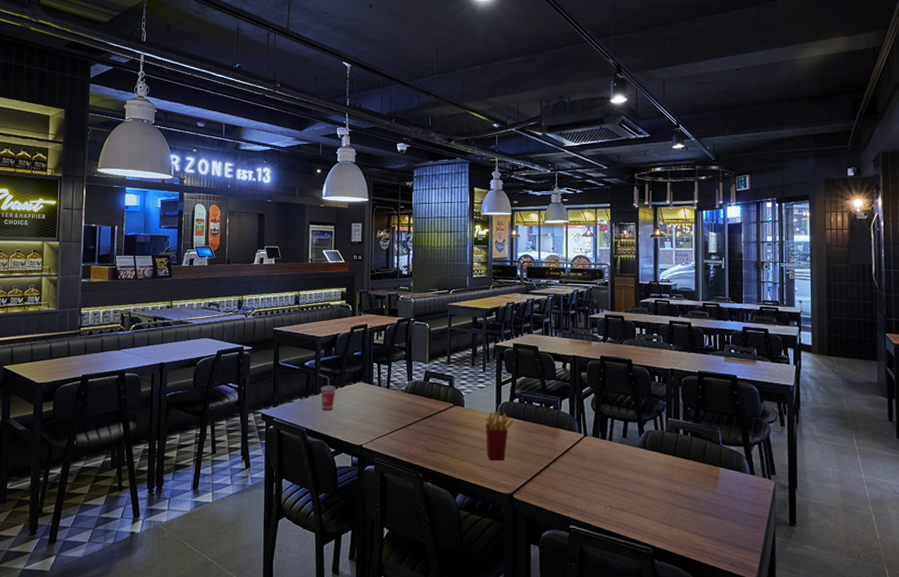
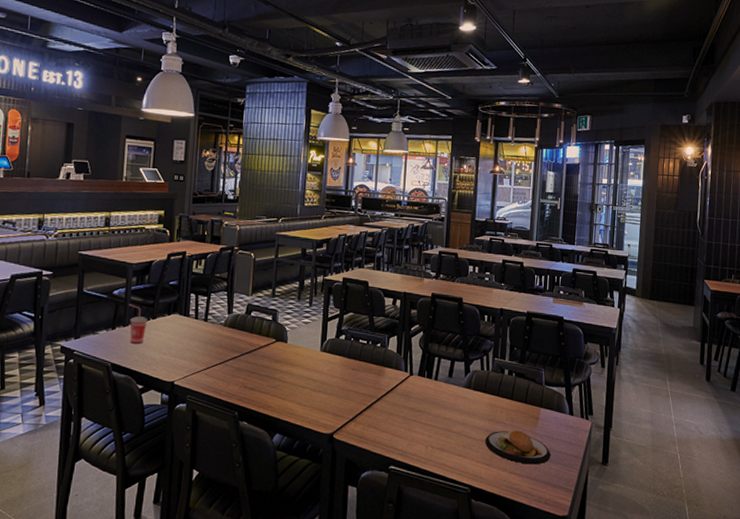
french fries: present [485,411,515,460] -> none [308,347,339,399]
burger: none [664,490,733,525] -> present [485,430,551,465]

